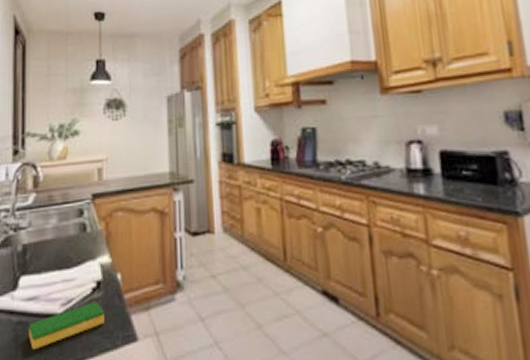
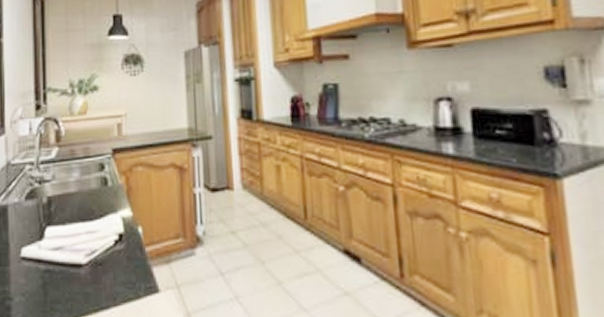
dish sponge: present [28,301,104,349] -> none [55,253,127,296]

